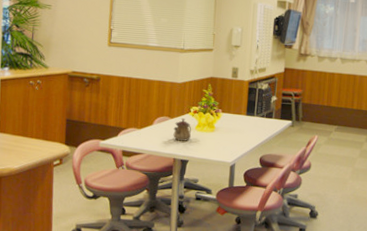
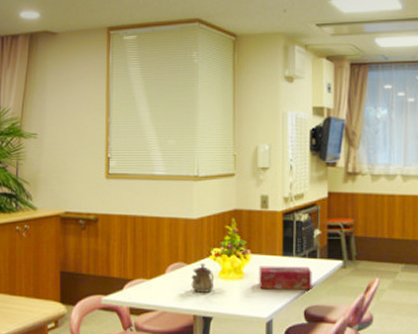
tissue box: none [226,122,268,143] -> present [259,266,312,291]

